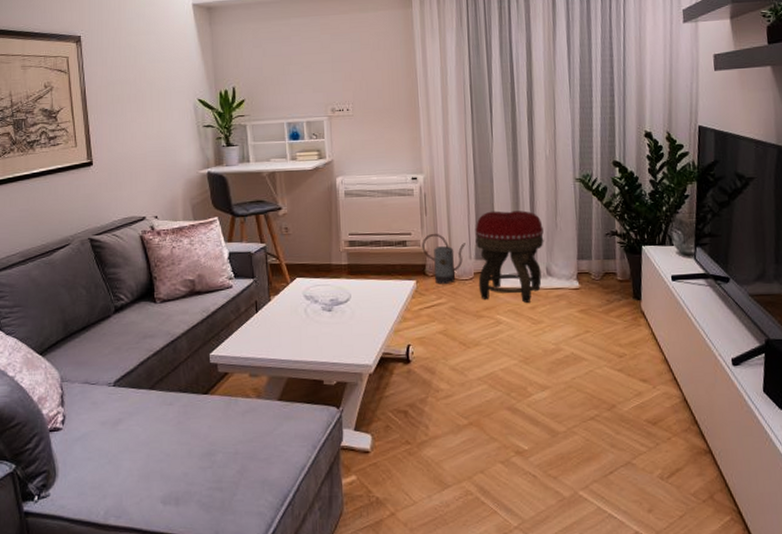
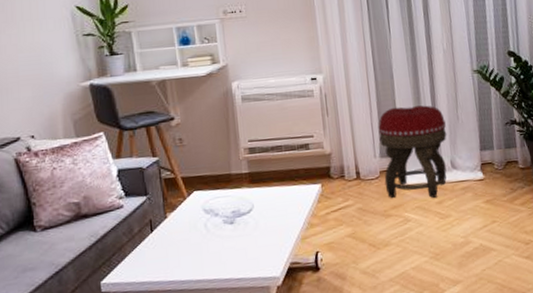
watering can: present [422,233,466,284] -> none [325,133,370,186]

